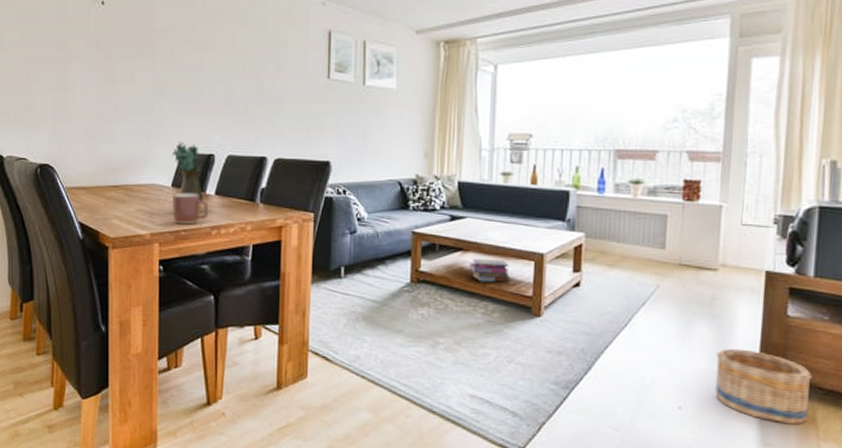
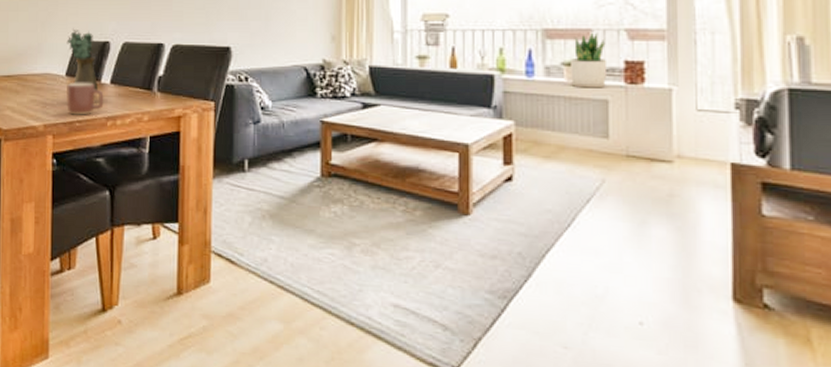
books: present [469,259,510,283] -> none [385,150,431,177]
planter: none [636,153,669,205] -> present [571,32,608,88]
basket: present [715,348,812,425] -> none [680,253,800,346]

